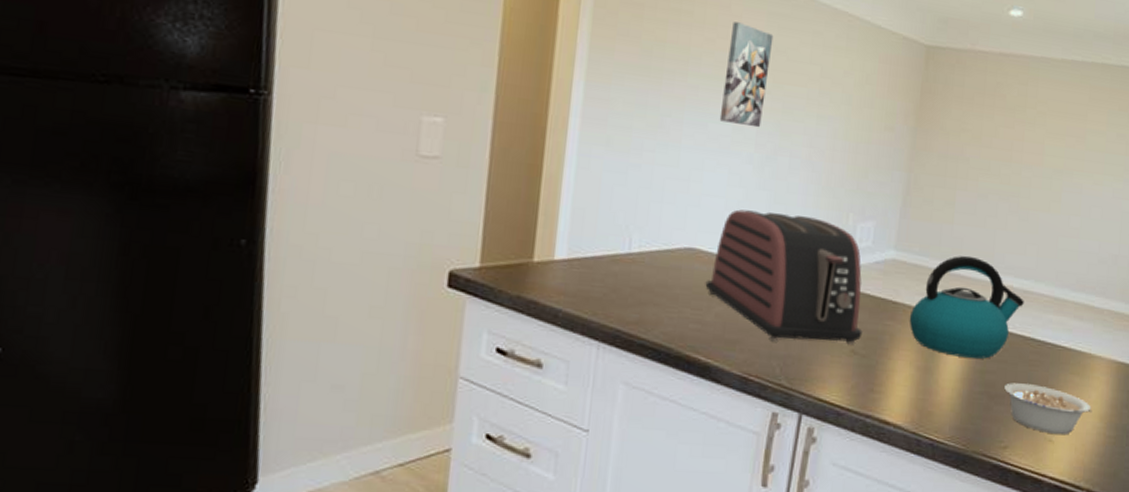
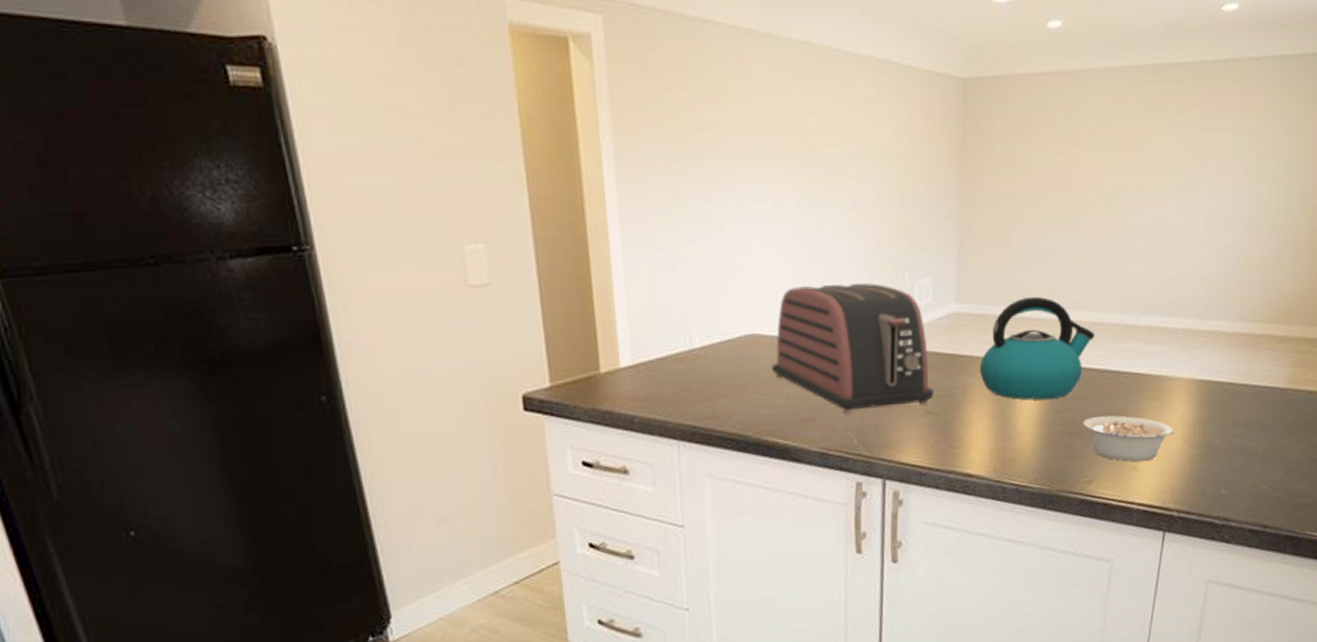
wall art: present [719,21,774,128] -> none [755,89,802,200]

